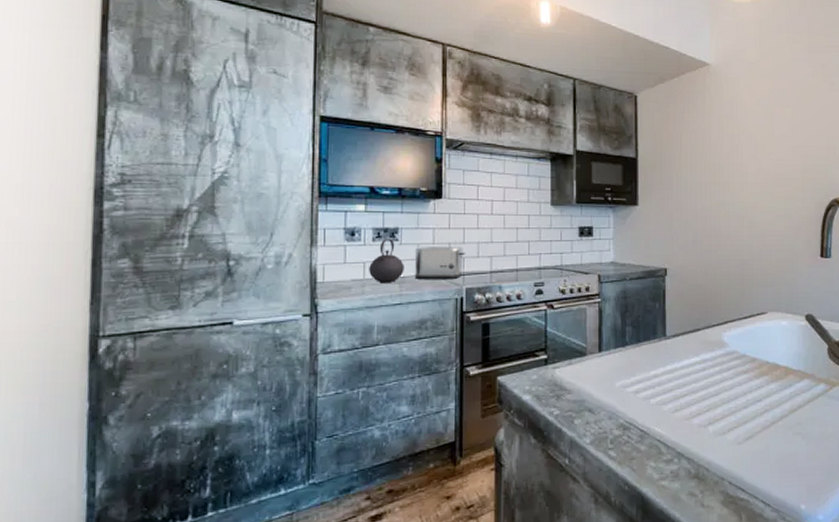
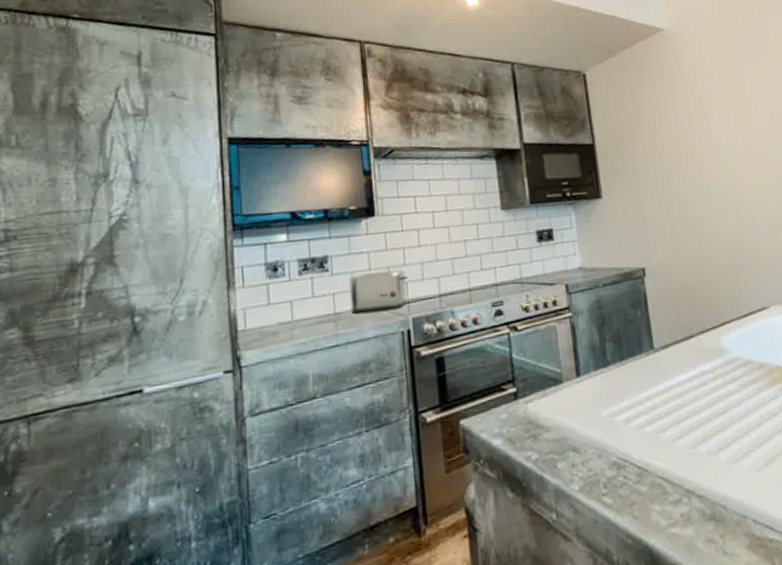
kettle: present [369,238,404,282] -> none [297,269,339,323]

